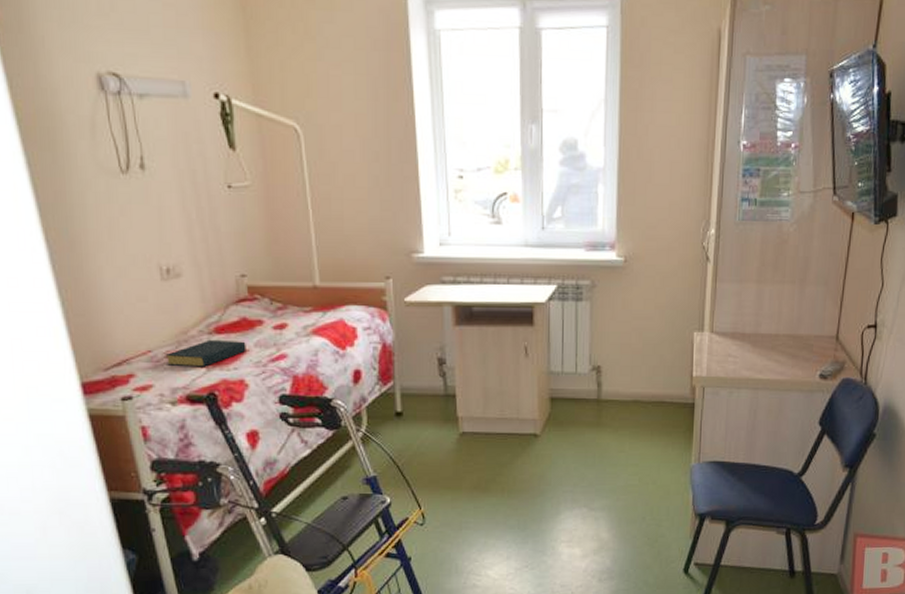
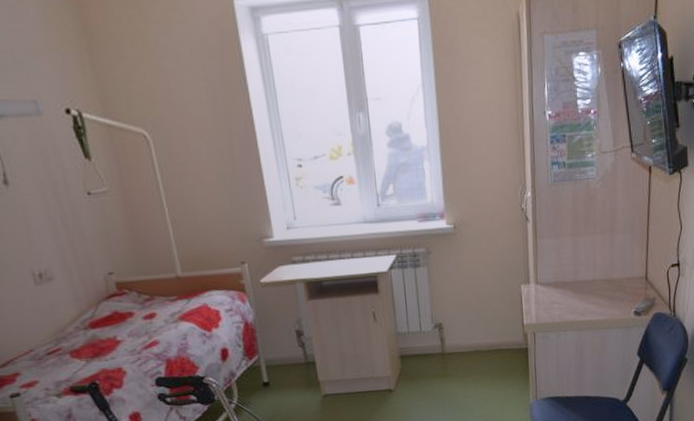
hardback book: present [165,339,246,367] -> none [46,333,121,362]

